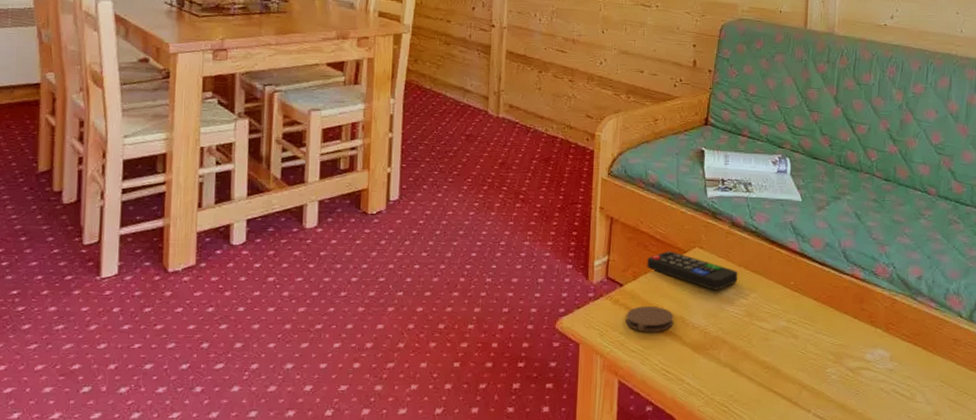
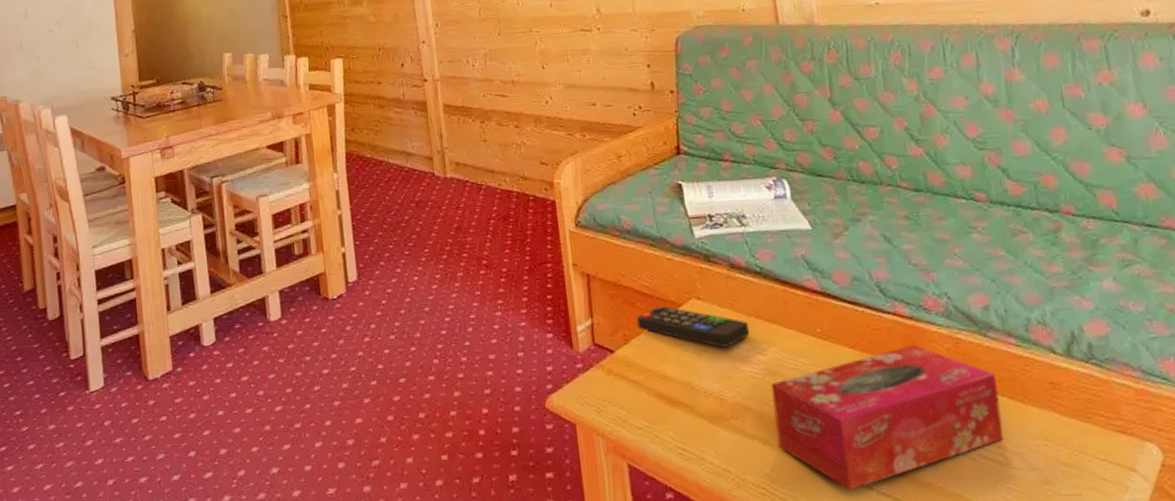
coaster: present [626,305,674,333] -> none [623,372,681,405]
tissue box: none [744,301,916,412] -> present [770,345,1004,491]

